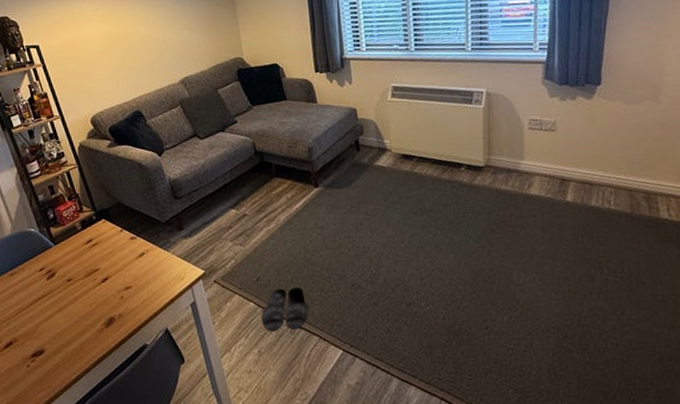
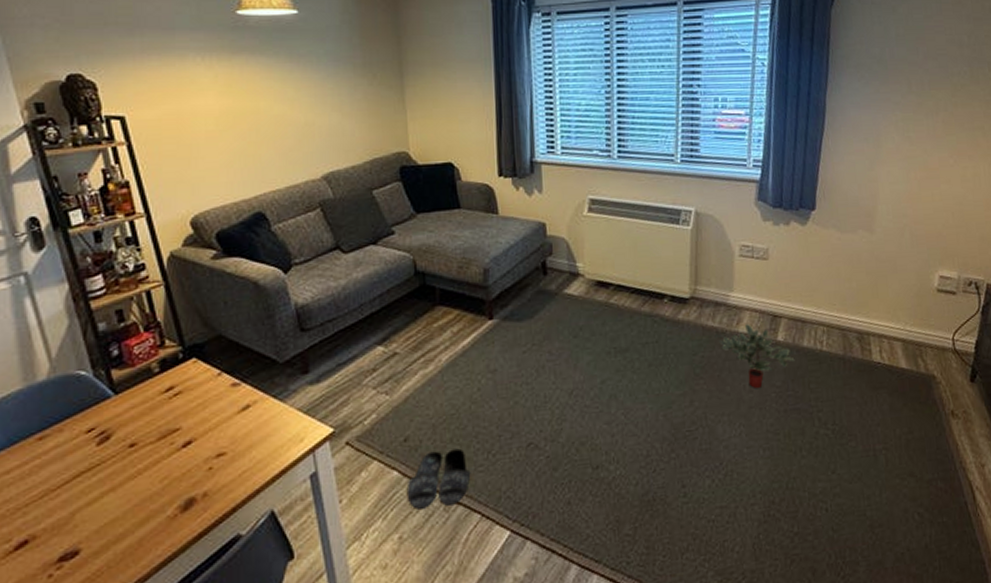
potted plant: none [512,187,584,241] -> present [719,324,795,388]

